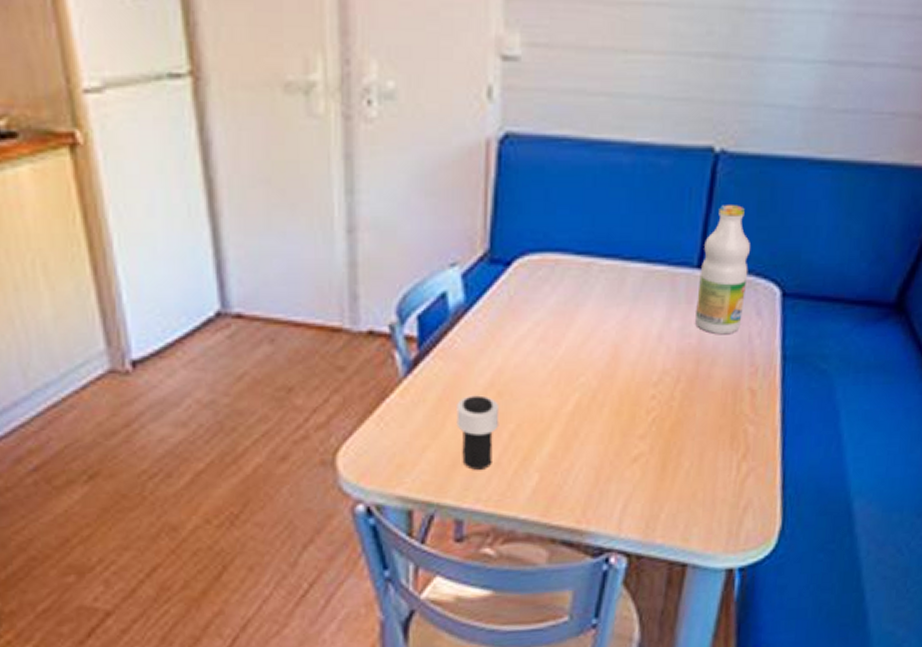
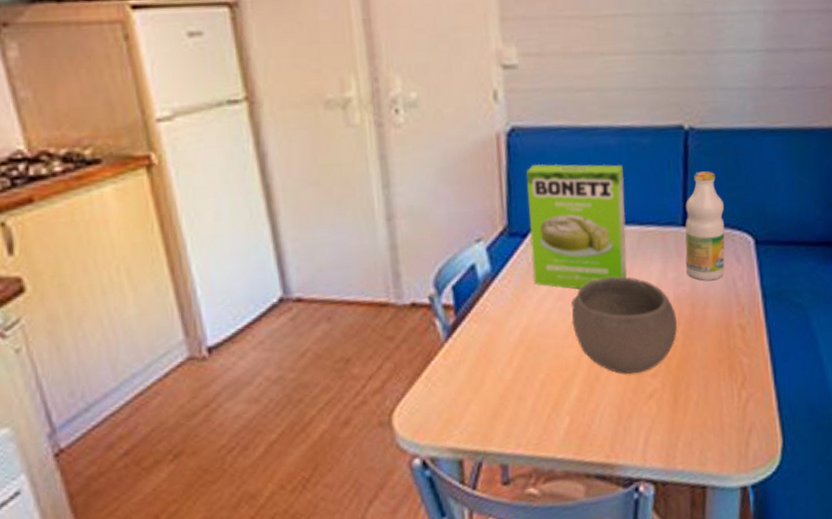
cup: present [456,395,500,470] -> none [492,351,531,418]
cake mix box: none [513,179,634,332] -> present [525,163,628,290]
bowl: none [553,320,677,432] -> present [571,276,678,374]

